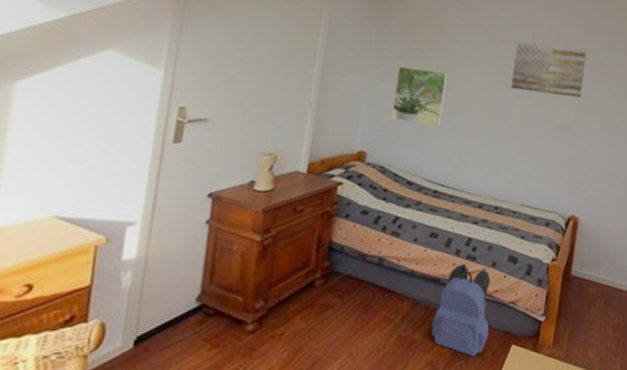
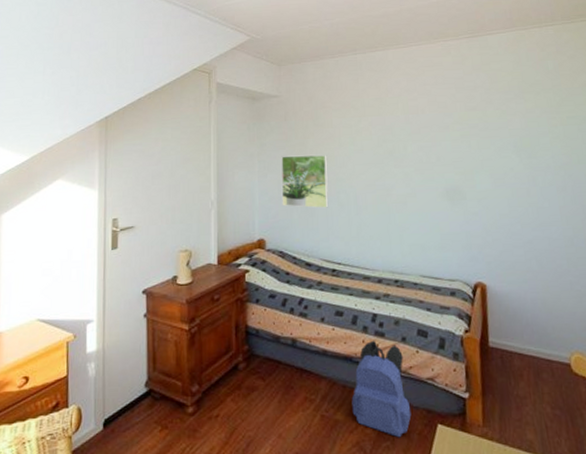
wall art: present [511,42,587,98] -> none [387,109,465,161]

